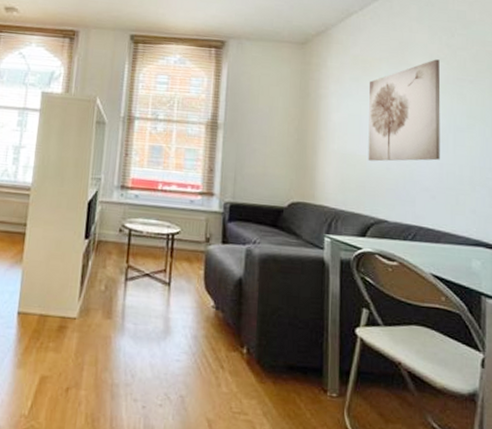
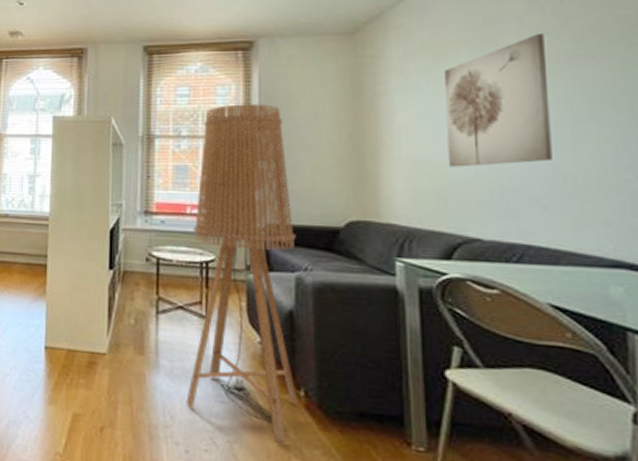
floor lamp: none [146,94,249,396] -> present [186,104,298,444]

